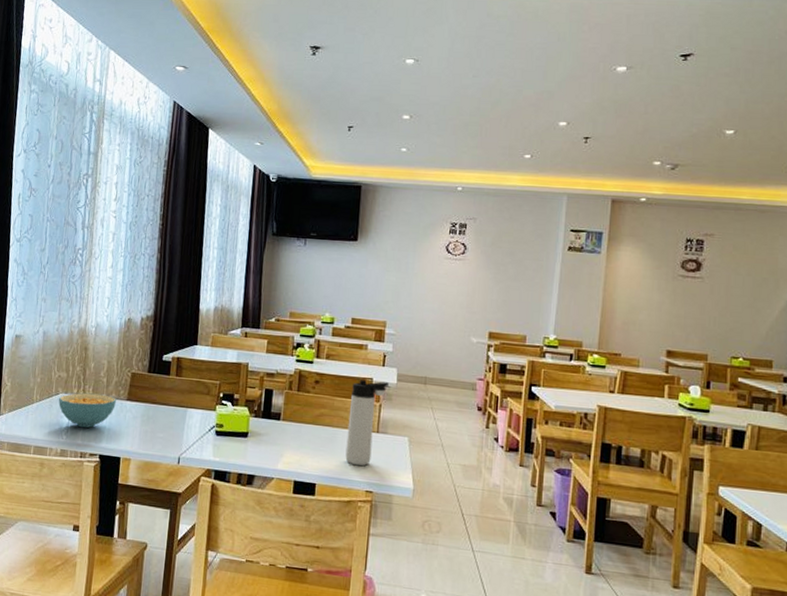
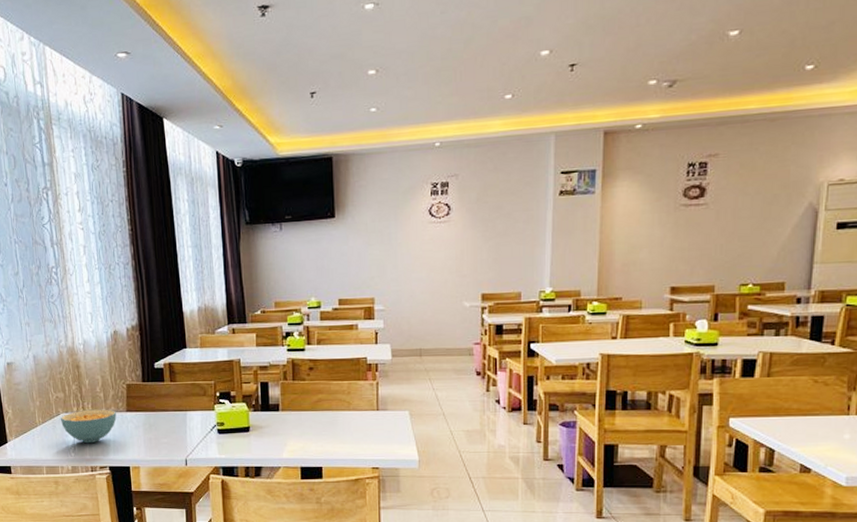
thermos bottle: present [345,380,389,466] -> none [346,359,383,445]

